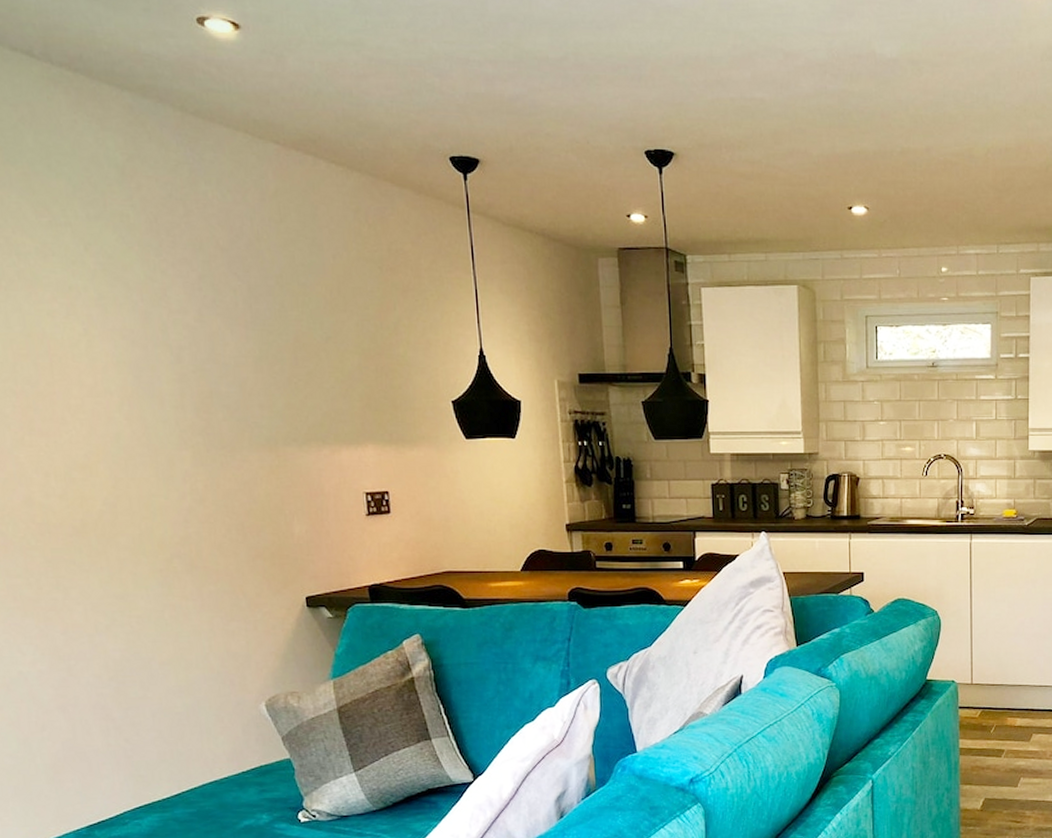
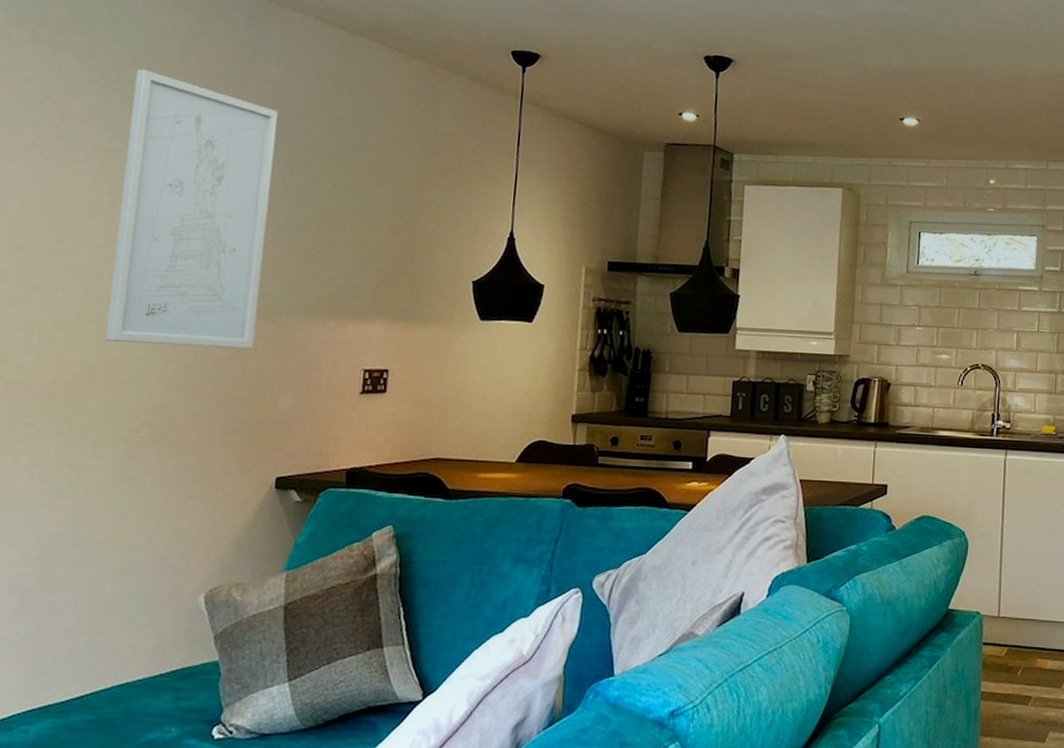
wall art: none [79,199,258,479] -> present [104,69,278,349]

